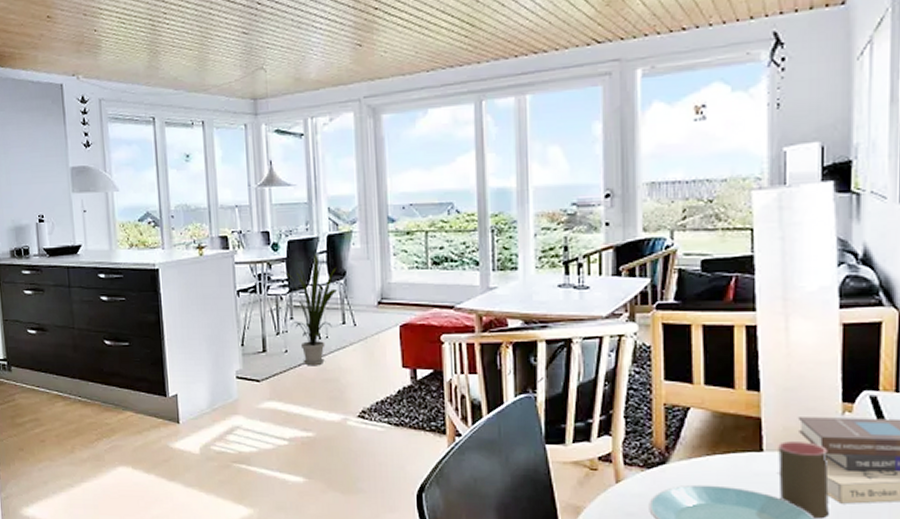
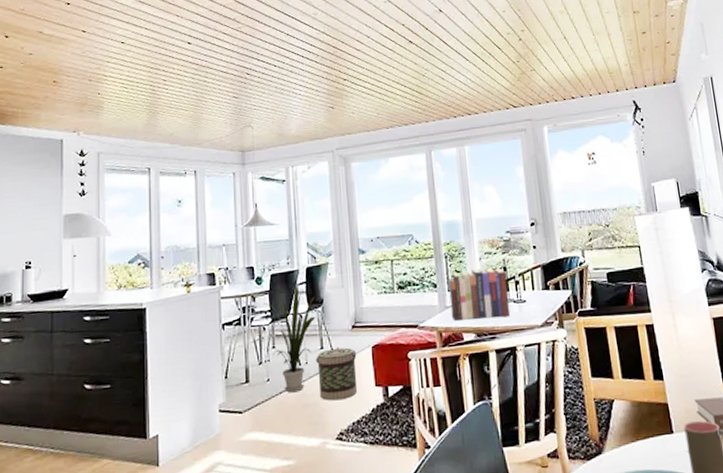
basket: none [337,323,383,378] -> present [316,346,358,401]
books: none [493,246,568,305] -> present [448,268,511,321]

